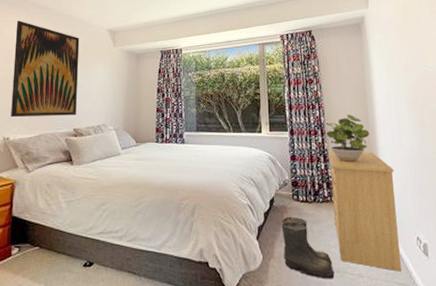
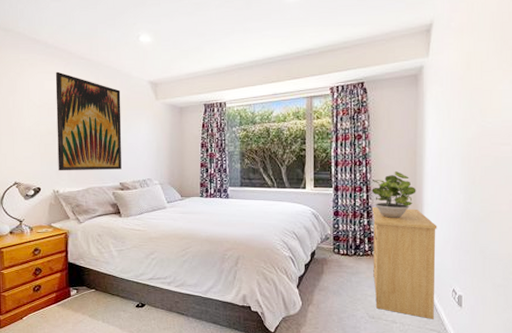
boots: present [281,216,335,279] -> none [321,268,369,324]

